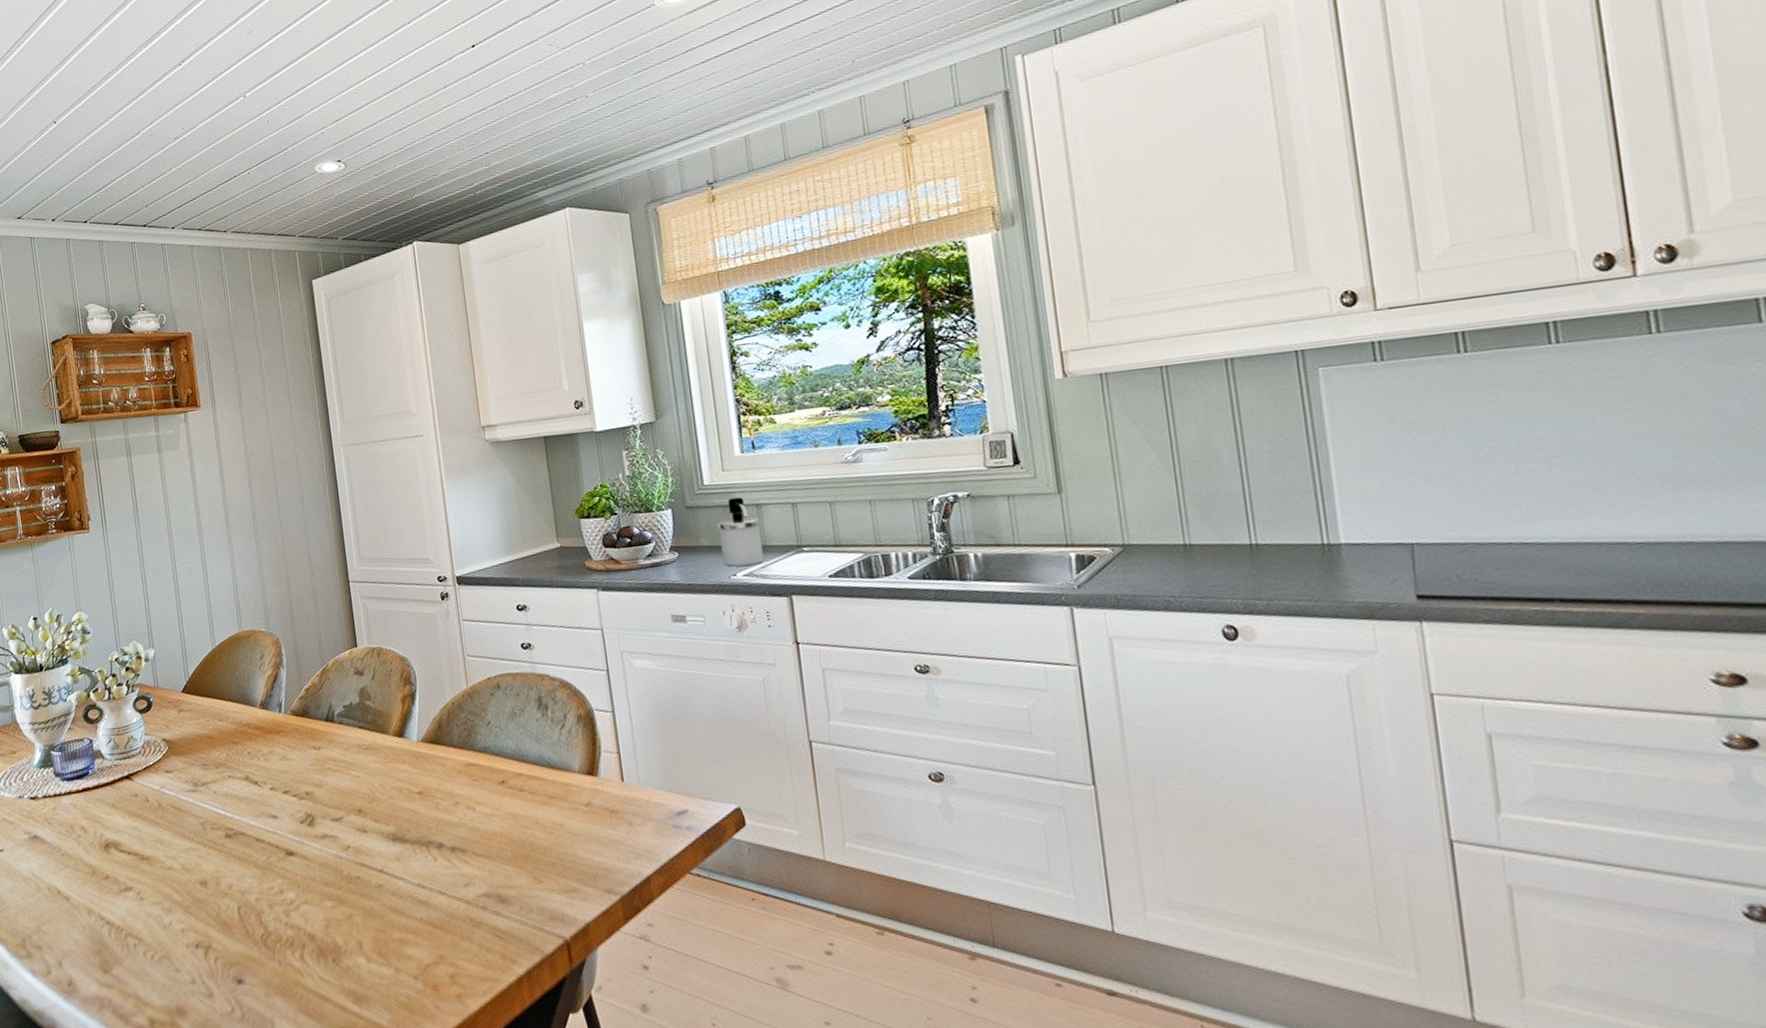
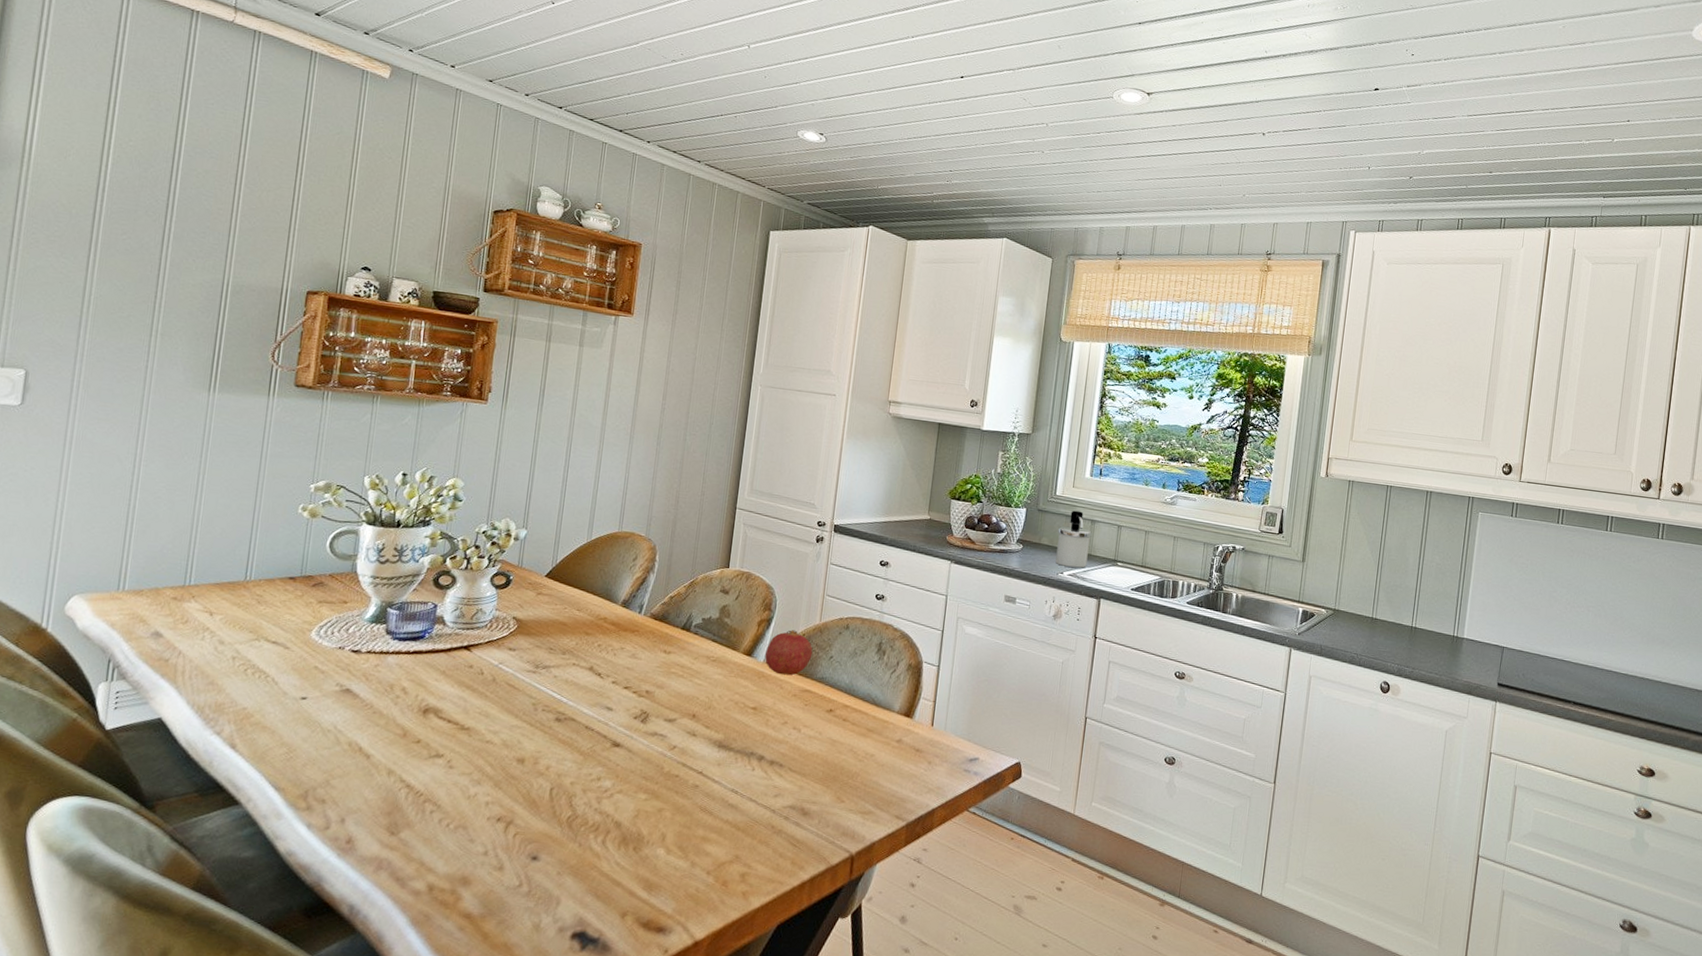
fruit: none [417,700,468,752] -> present [765,630,813,676]

